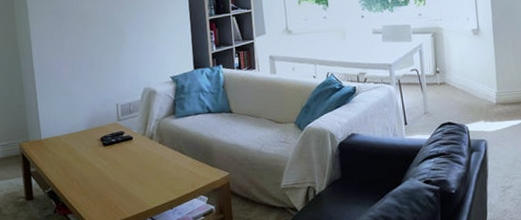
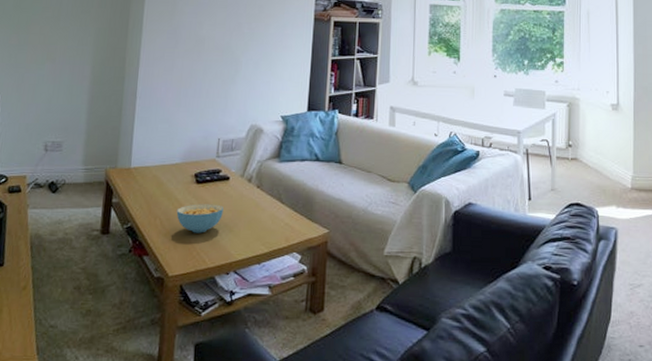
cereal bowl: none [90,162,132,190] -> present [176,204,223,233]

